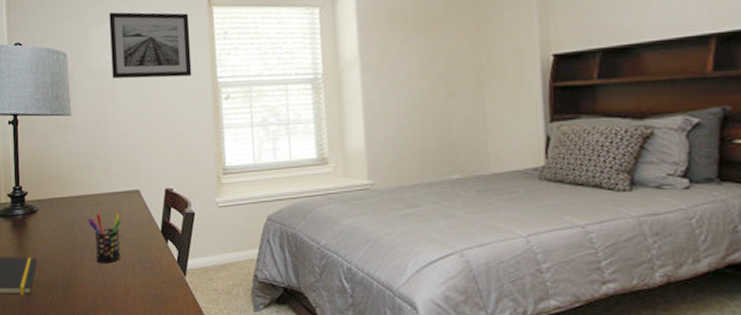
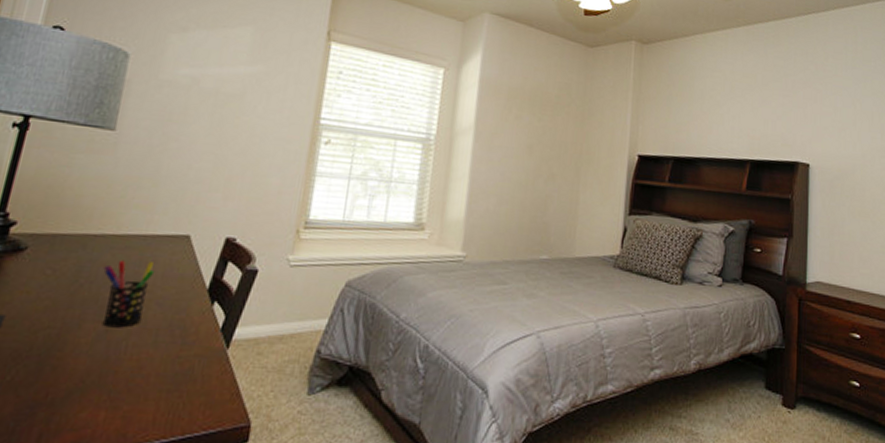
wall art: present [109,12,192,79] -> none [187,19,302,111]

